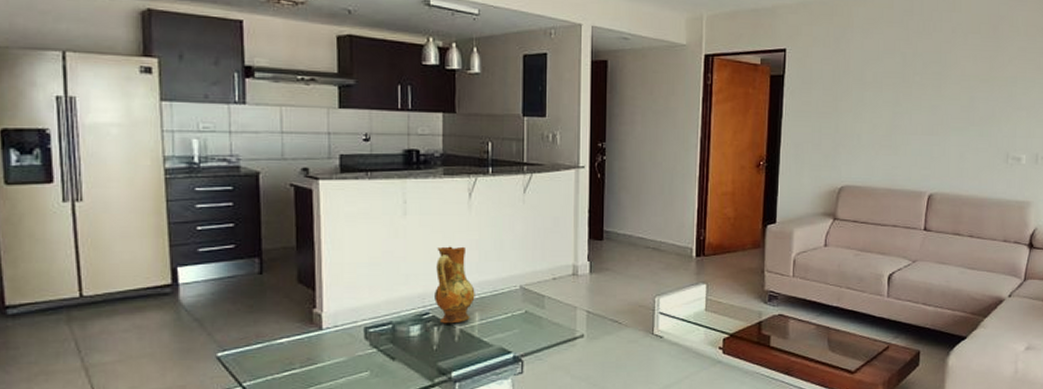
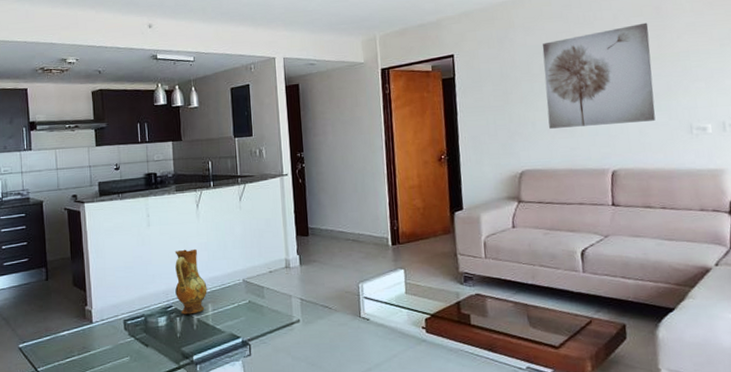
wall art: none [874,41,984,146] -> present [542,22,656,129]

